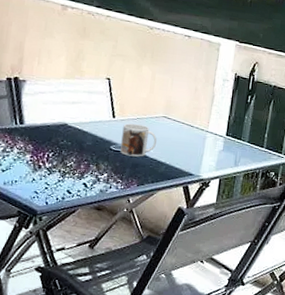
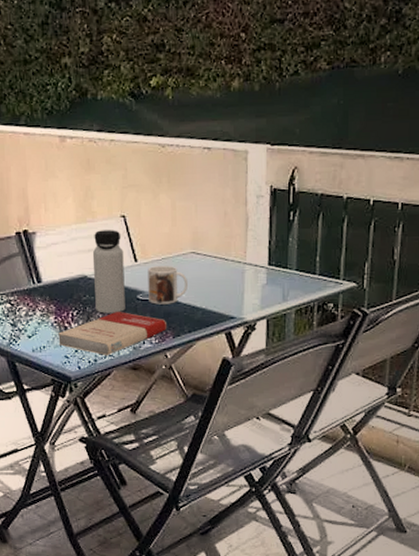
book: none [30,157,133,196] -> present [58,311,166,356]
water bottle: none [71,87,104,159] -> present [92,230,125,314]

